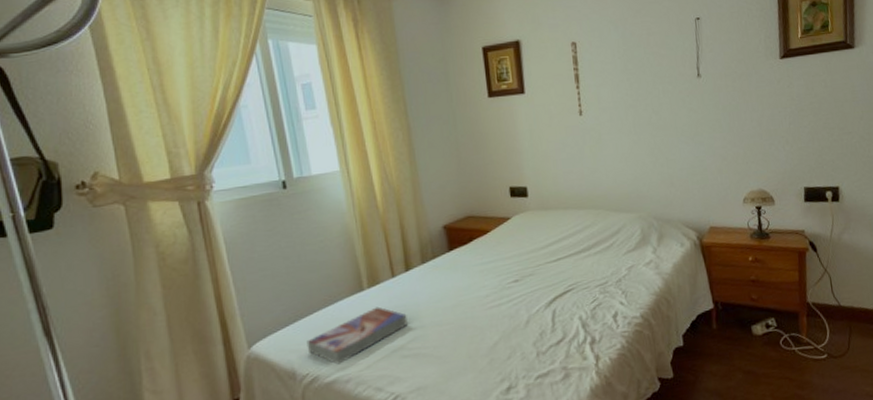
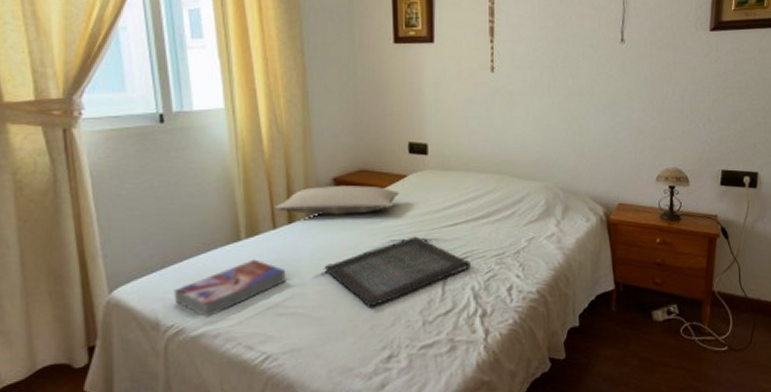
pillow: none [392,230,505,262] -> present [275,185,399,215]
serving tray: none [441,273,578,343] -> present [324,236,472,307]

